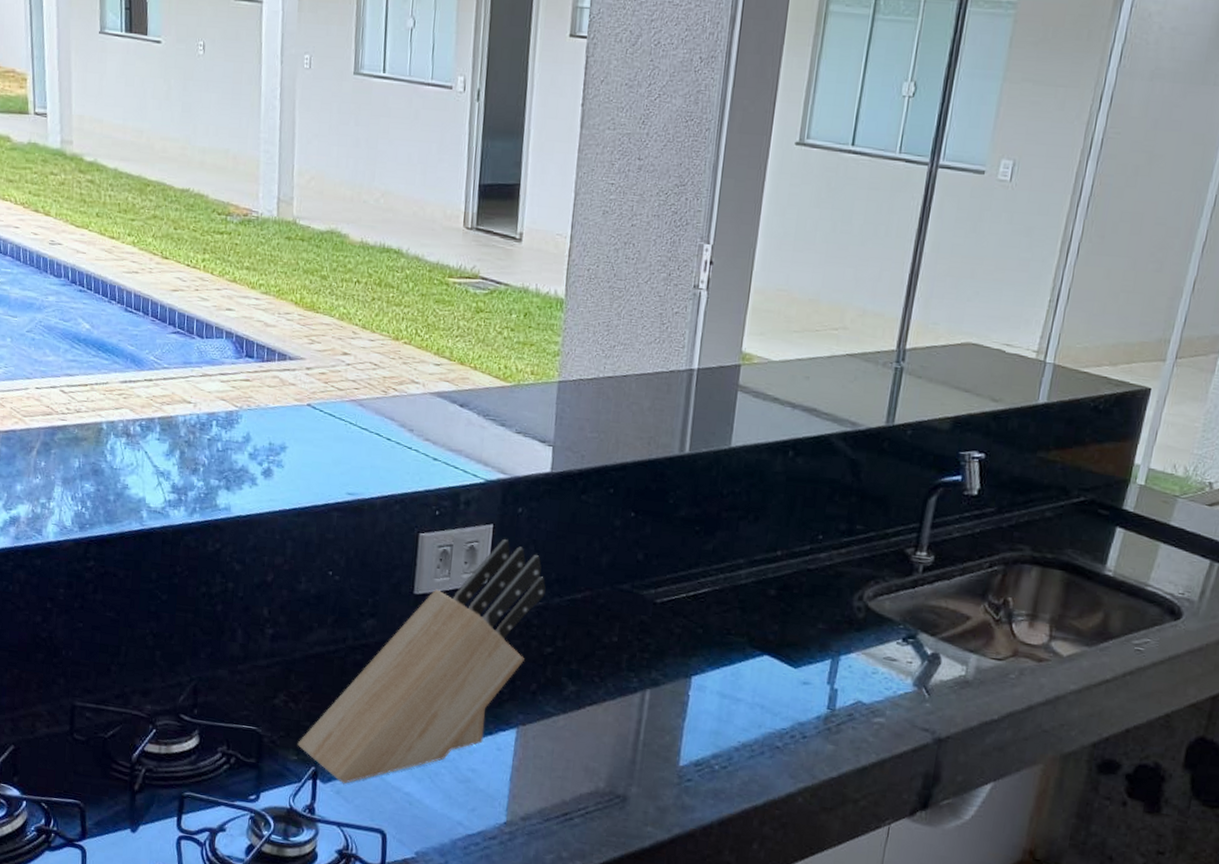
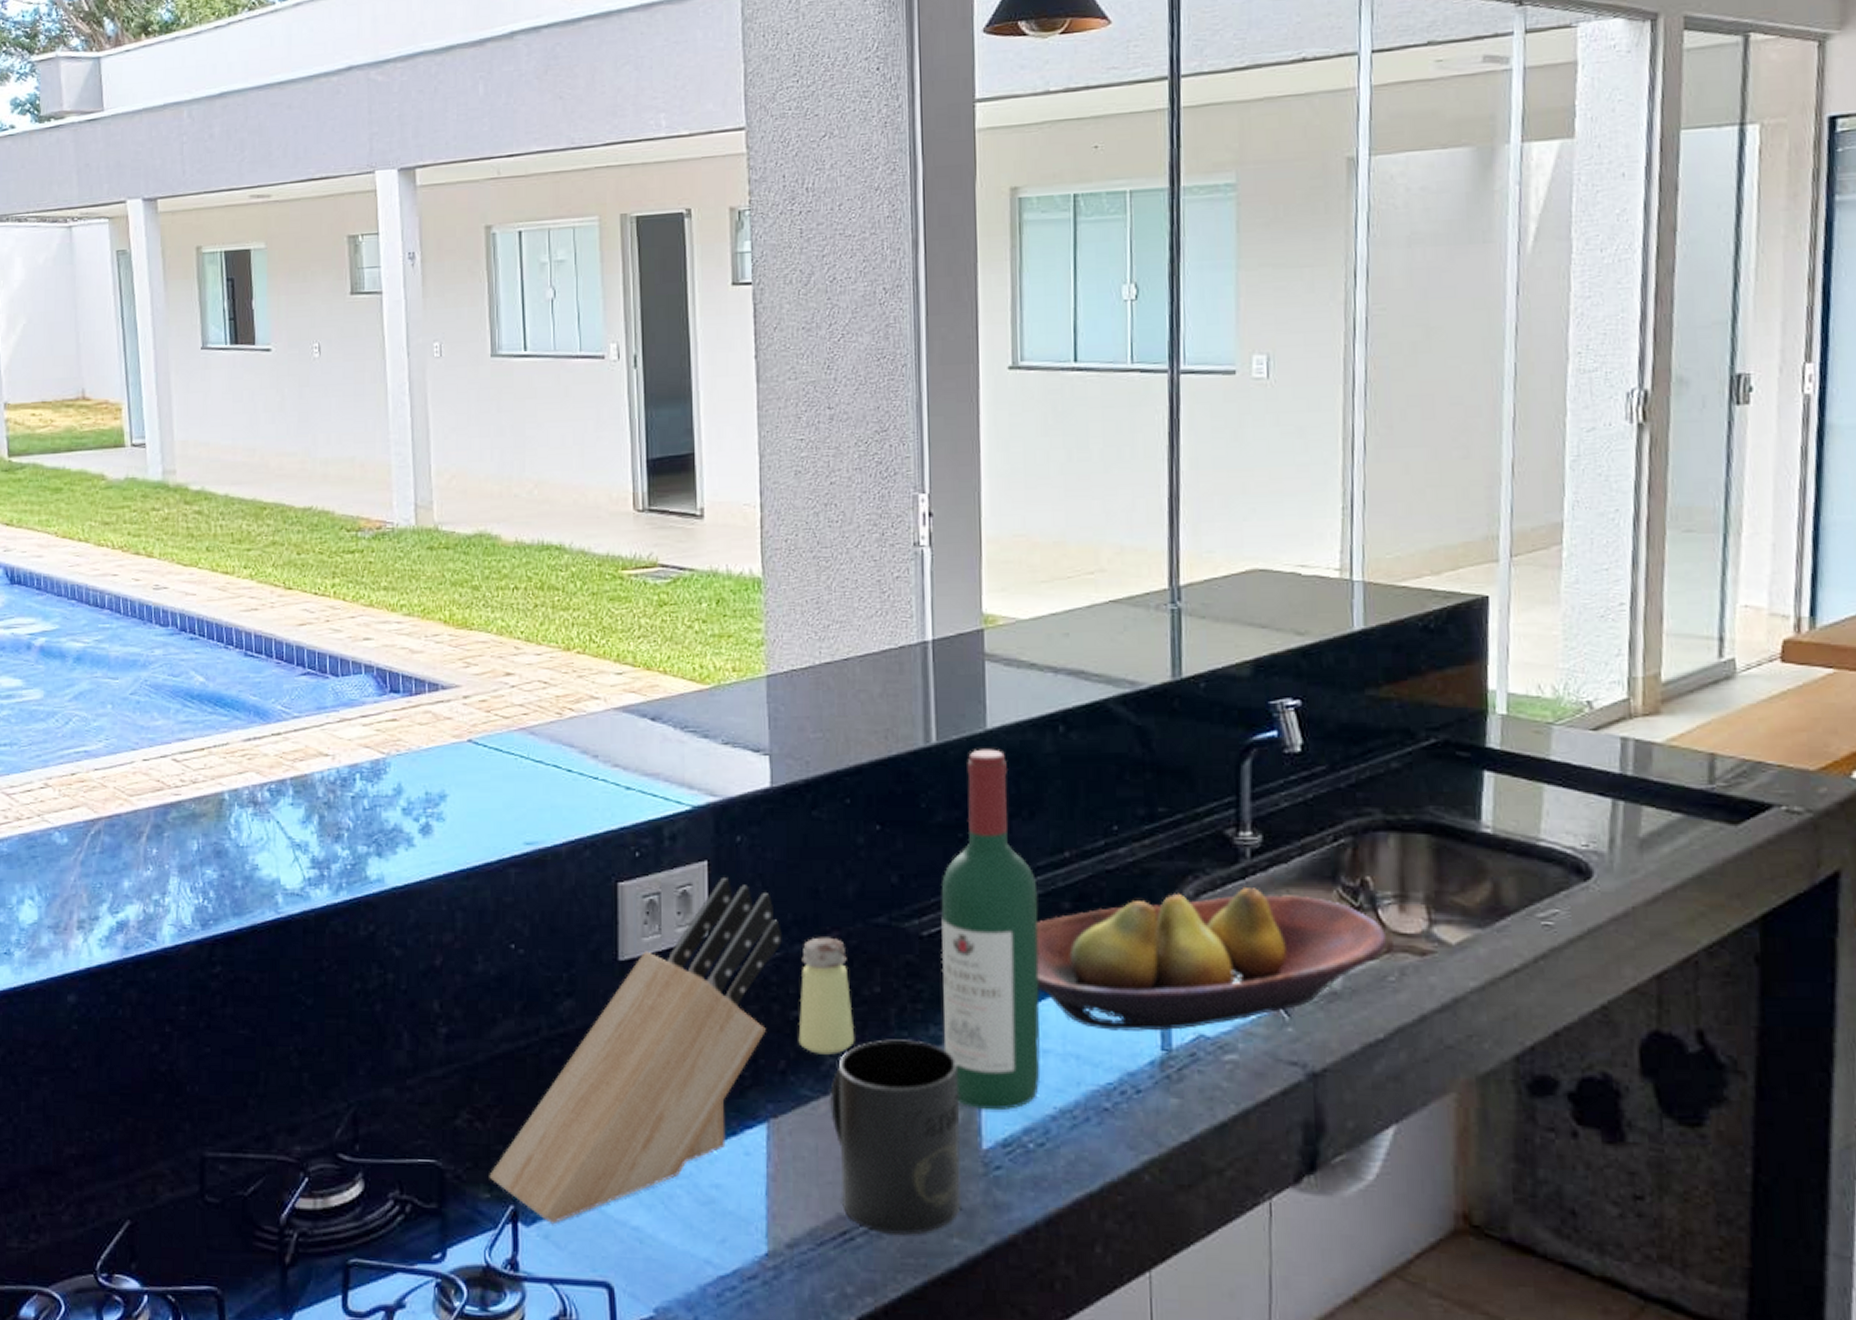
saltshaker: none [548,594,595,684] -> present [798,937,855,1055]
mug: none [566,677,670,822] -> present [830,1039,961,1236]
wine bottle: none [661,461,752,740] -> present [940,749,1041,1111]
fruit bowl: none [740,593,1015,696] -> present [1036,888,1388,1031]

